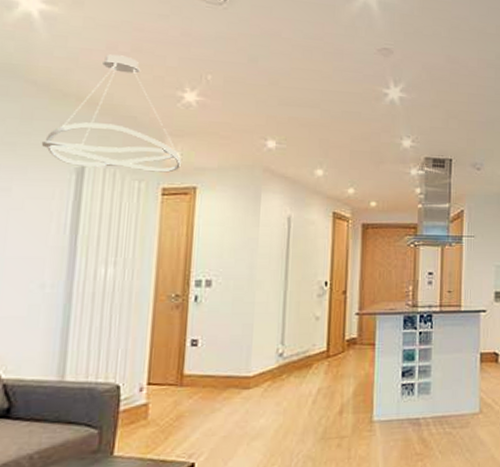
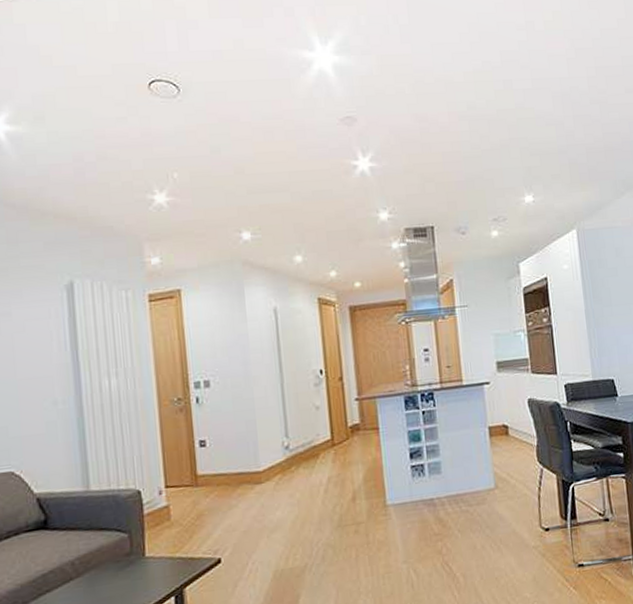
ceiling light fixture: present [41,54,181,173] -> none [29,165,162,283]

